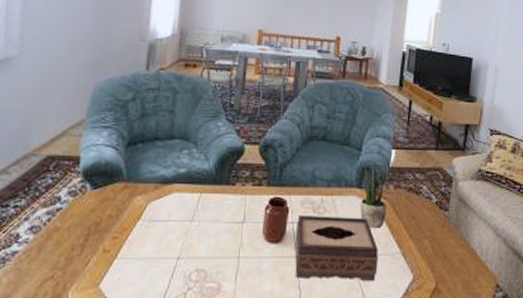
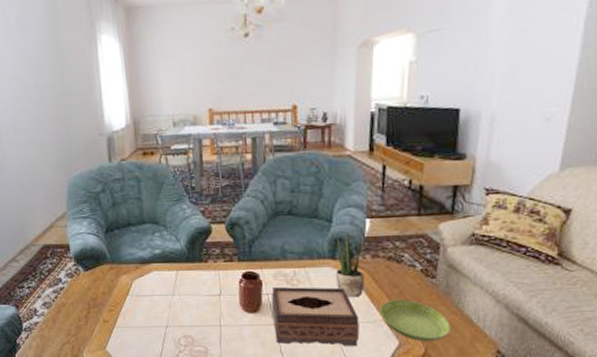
saucer: none [398,231,459,277] -> present [380,299,451,342]

